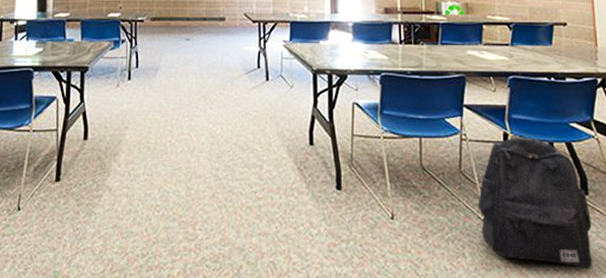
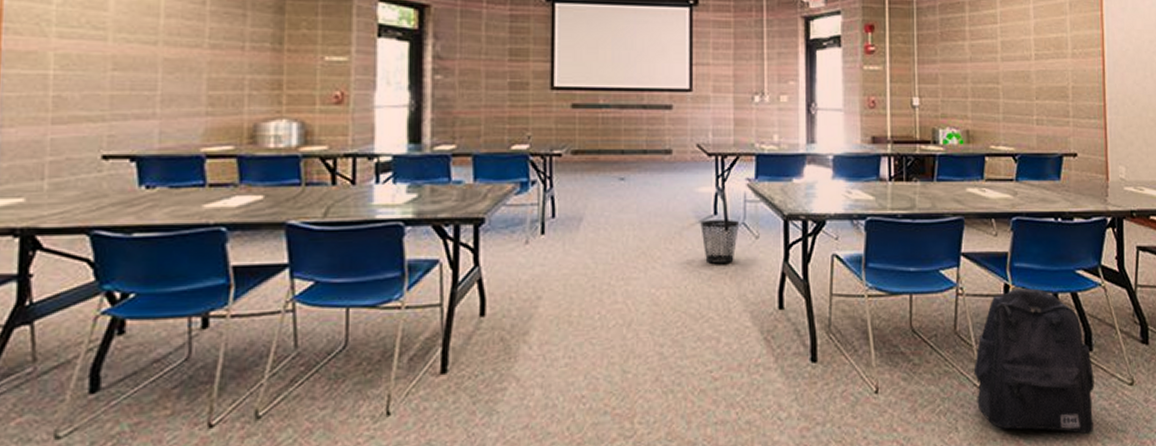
wastebasket: none [247,72,278,107] -> present [700,220,740,264]

